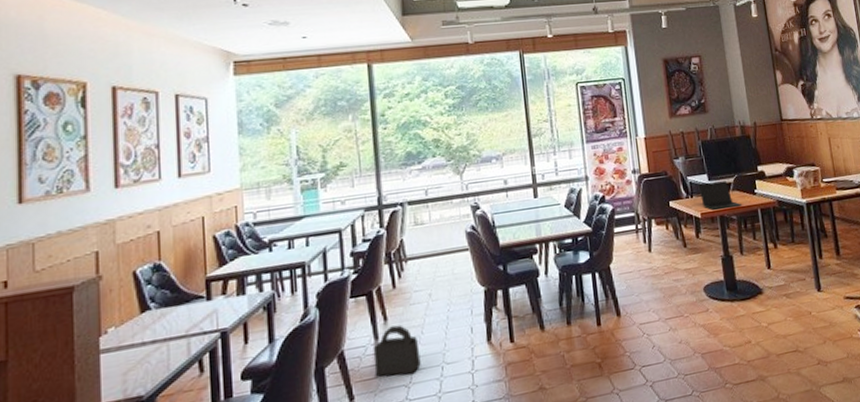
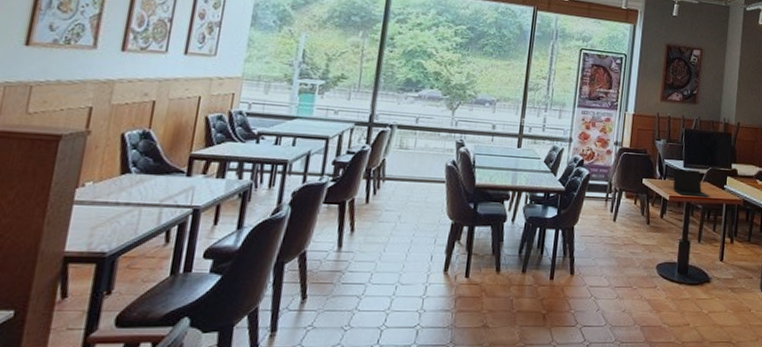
handbag: present [373,325,421,377] -> none [331,238,379,288]

